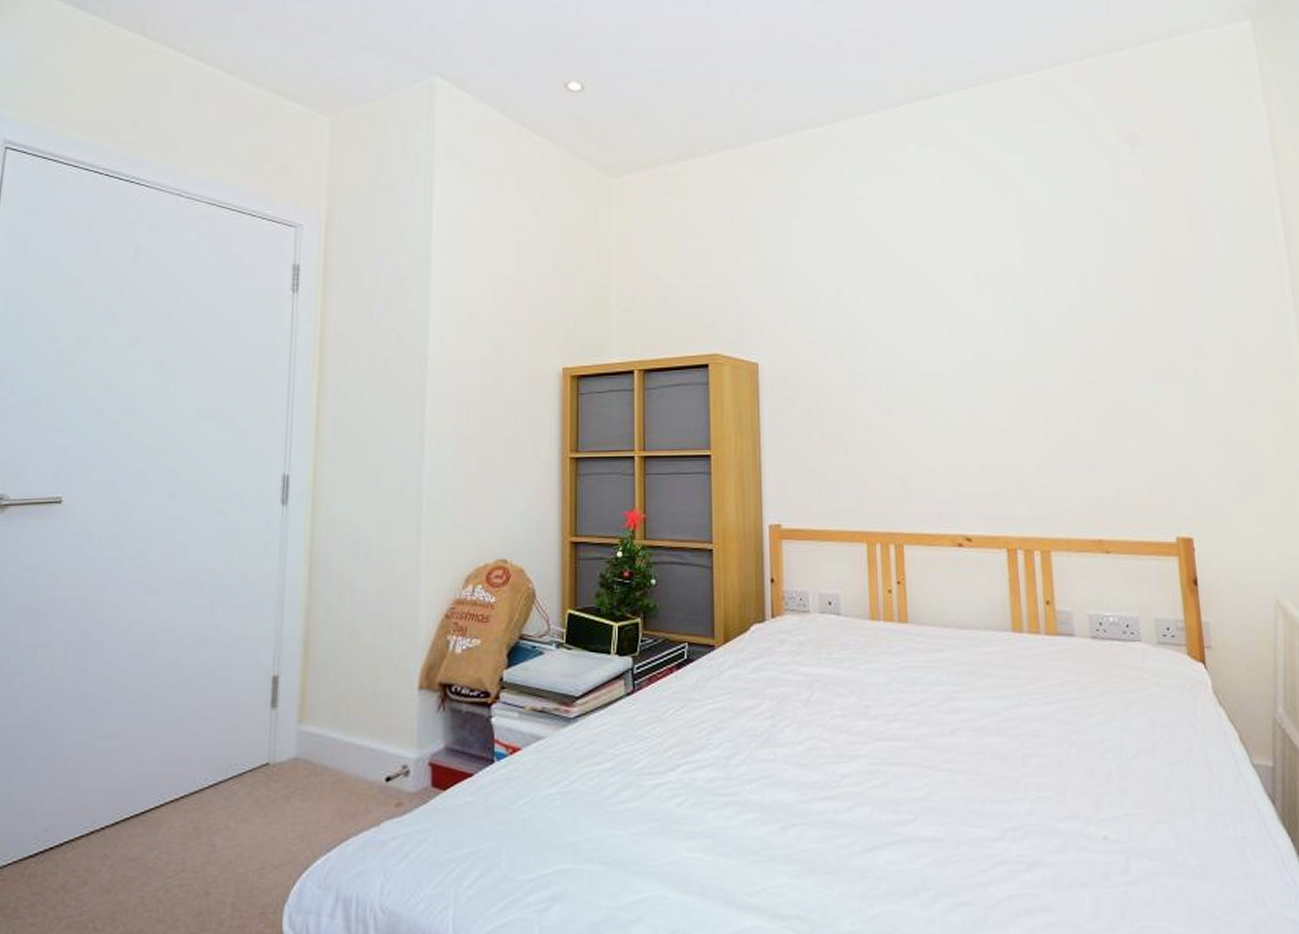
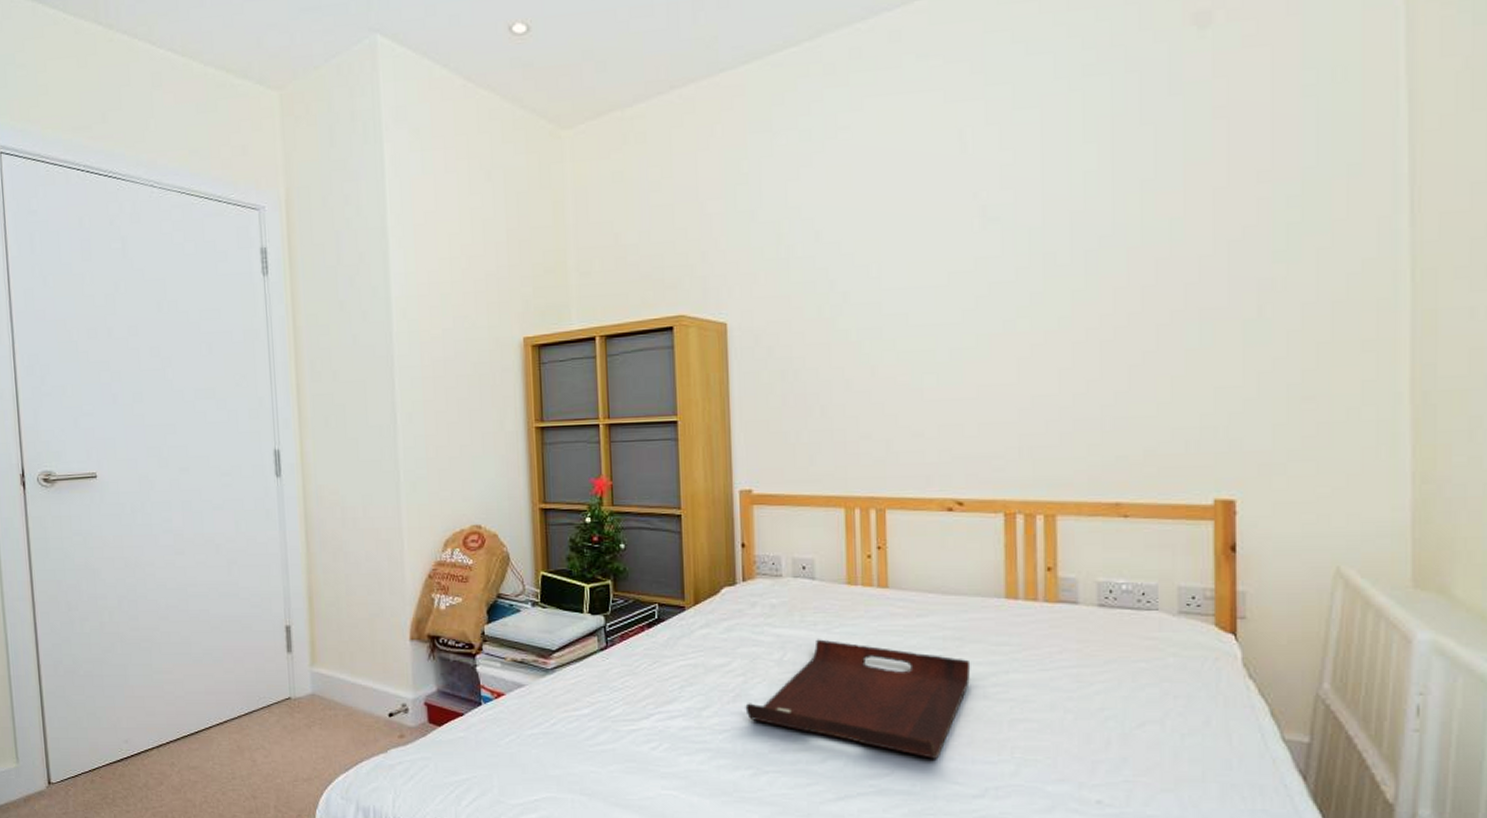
serving tray: none [773,677,985,801] -> present [745,639,971,759]

